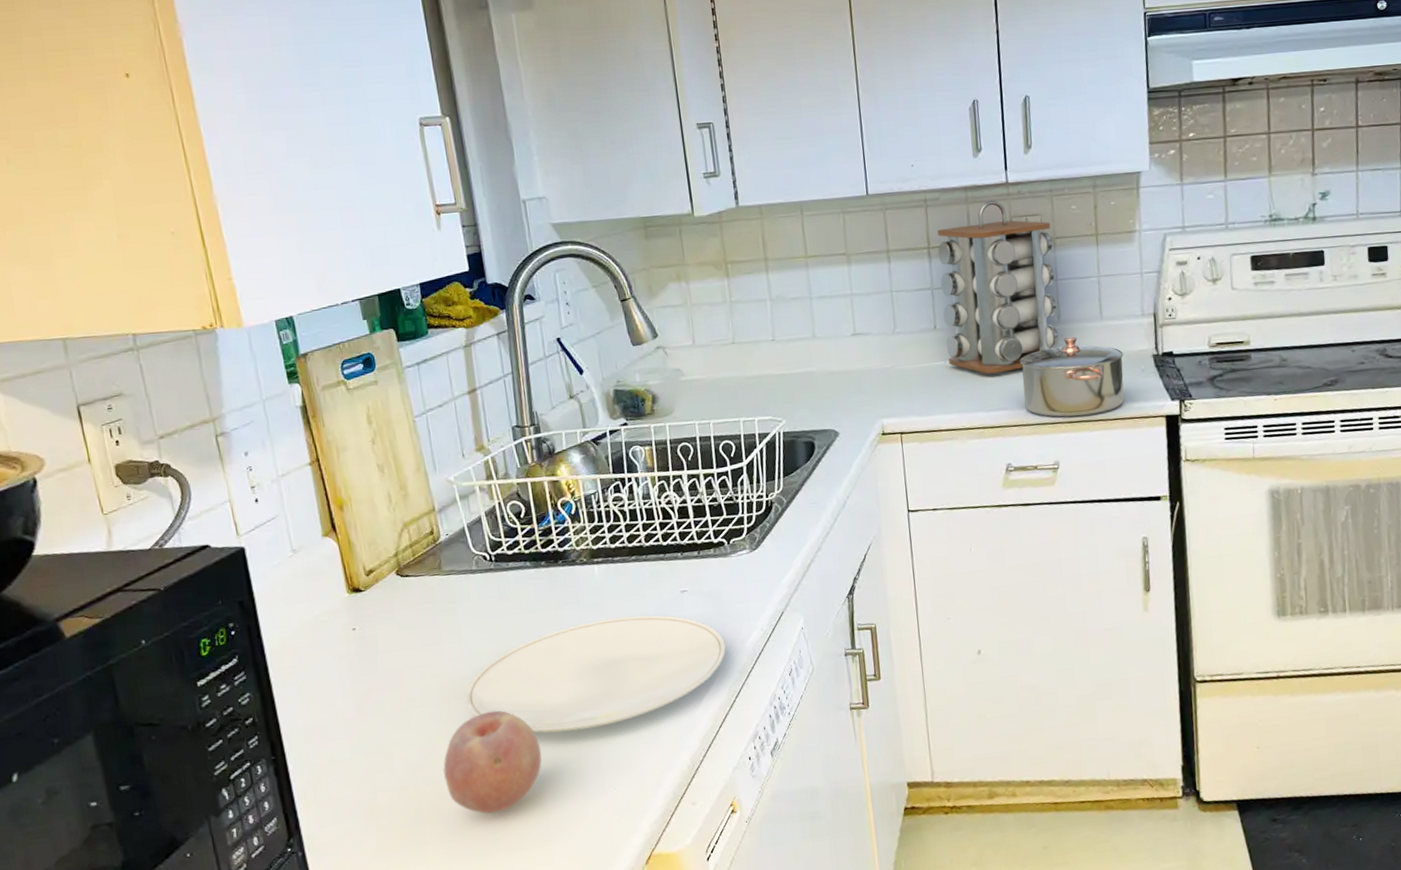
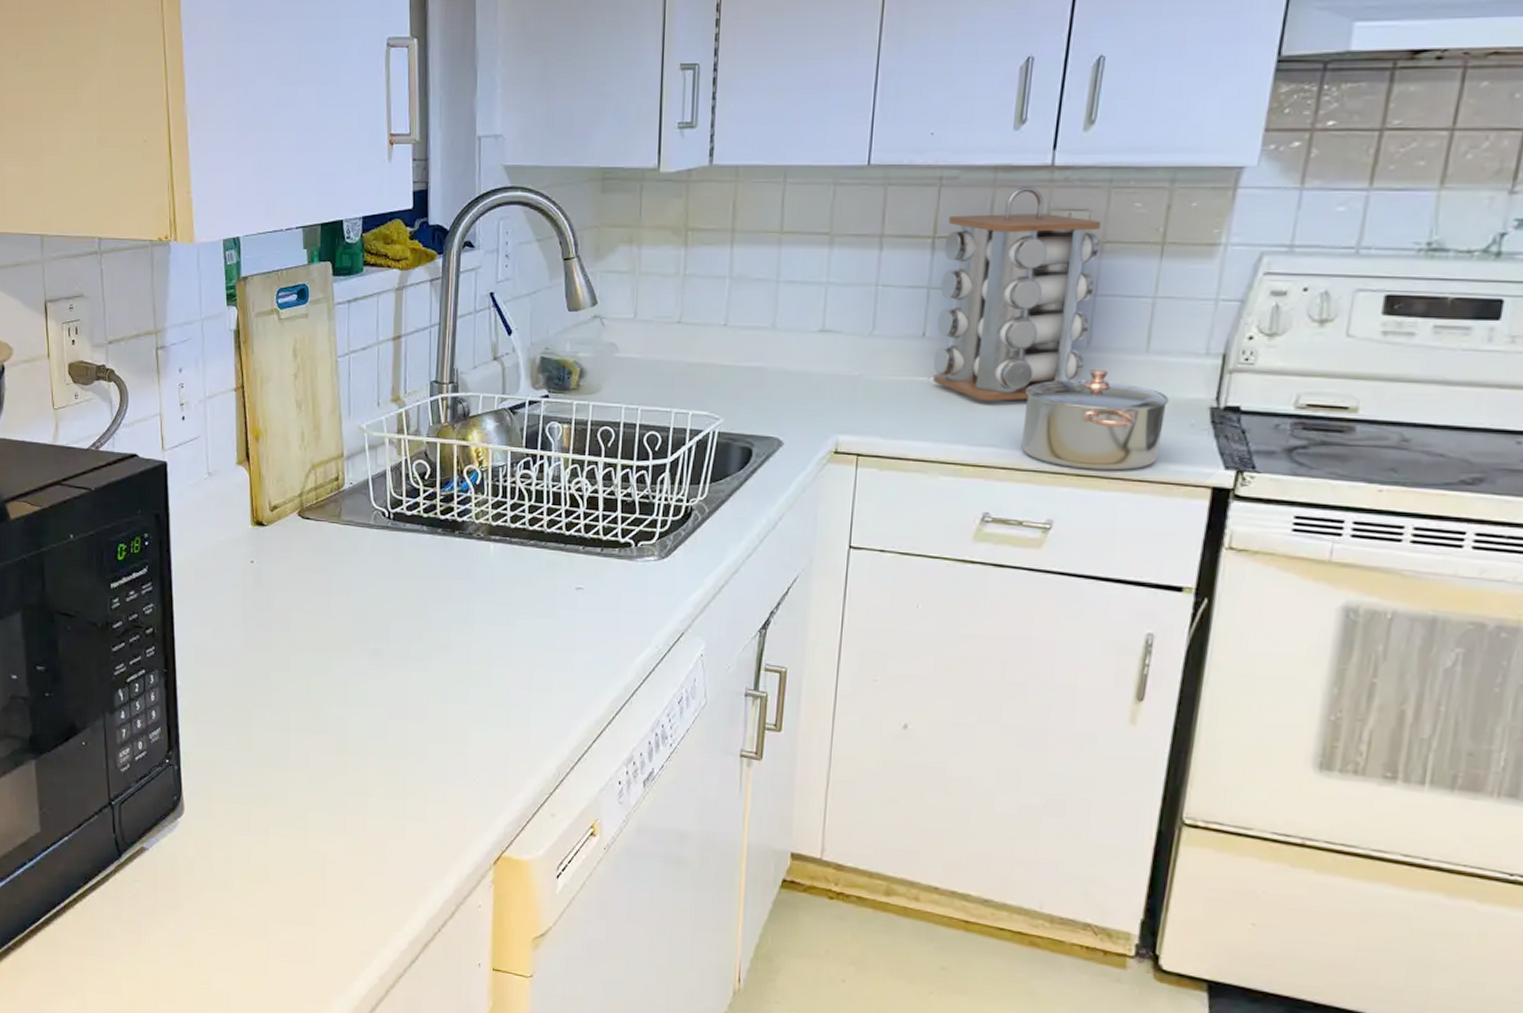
fruit: present [442,710,542,814] -> none [313,671,409,774]
plate: present [464,615,726,733] -> none [343,601,614,712]

